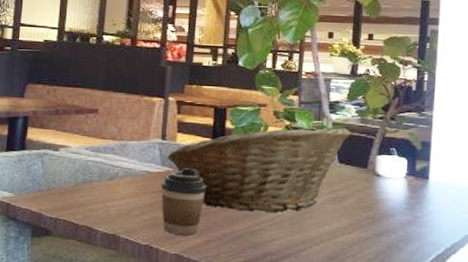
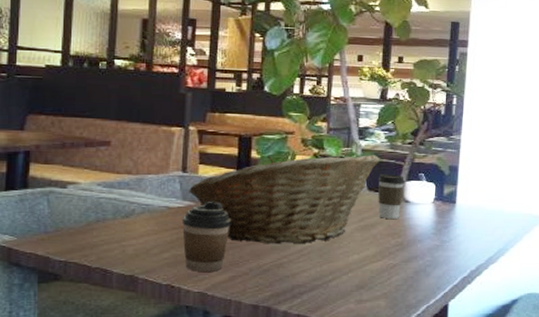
coffee cup: none [349,147,376,193] -> present [378,174,405,220]

